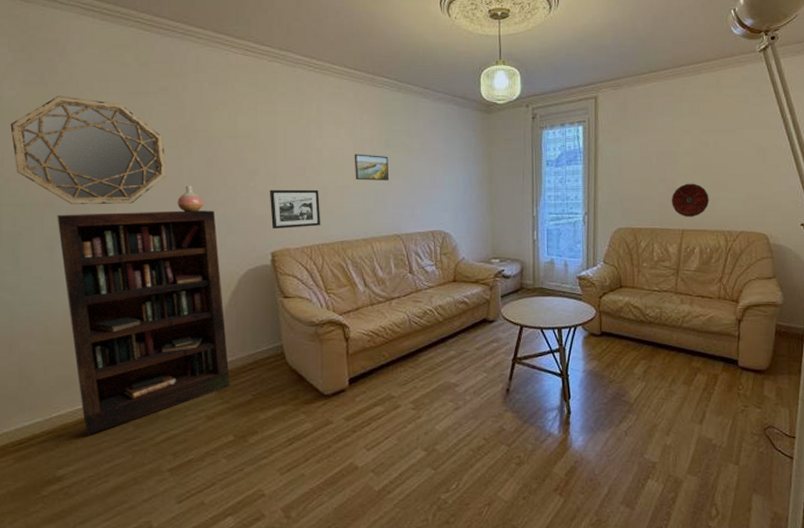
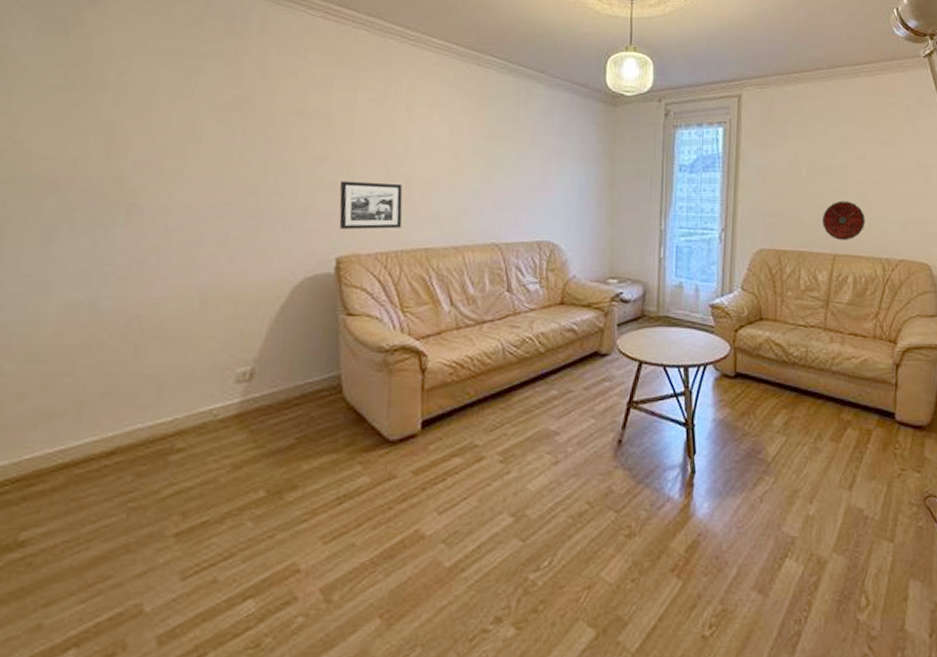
home mirror: present [10,96,167,204] -> none [13,50,212,189]
bookcase: present [57,210,230,436] -> none [61,196,269,487]
vase: present [177,185,203,213] -> none [221,170,255,204]
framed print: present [354,154,390,181] -> none [448,144,491,178]

